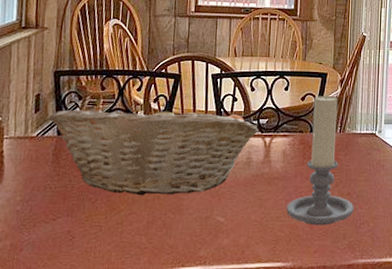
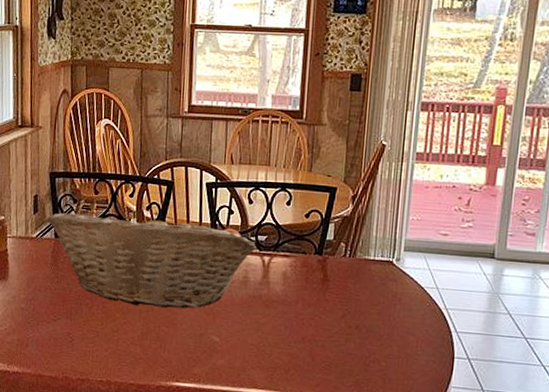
candle holder: present [286,95,354,226] -> none [286,213,363,359]

